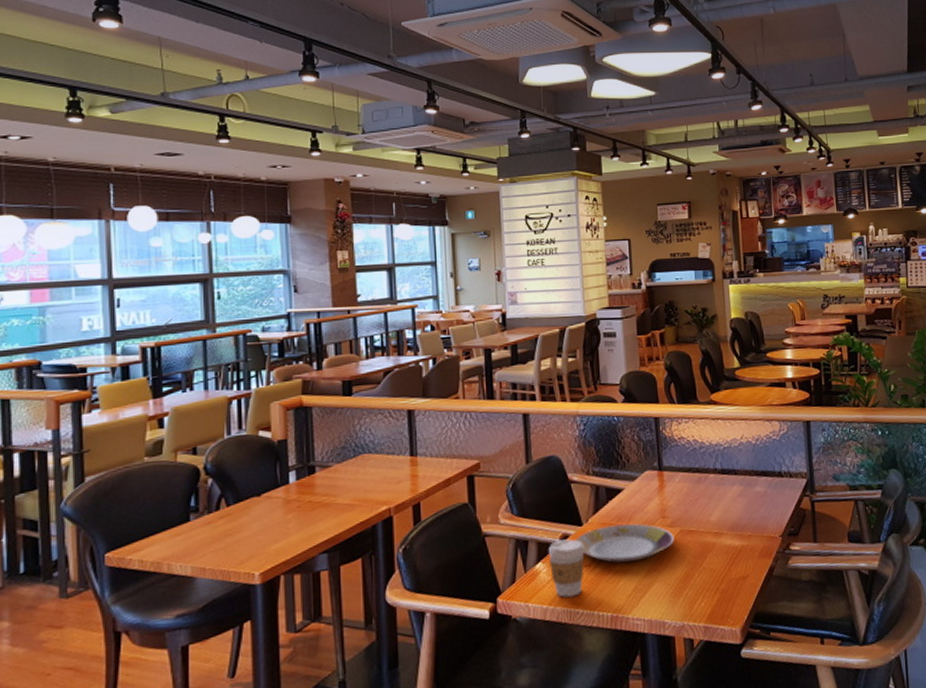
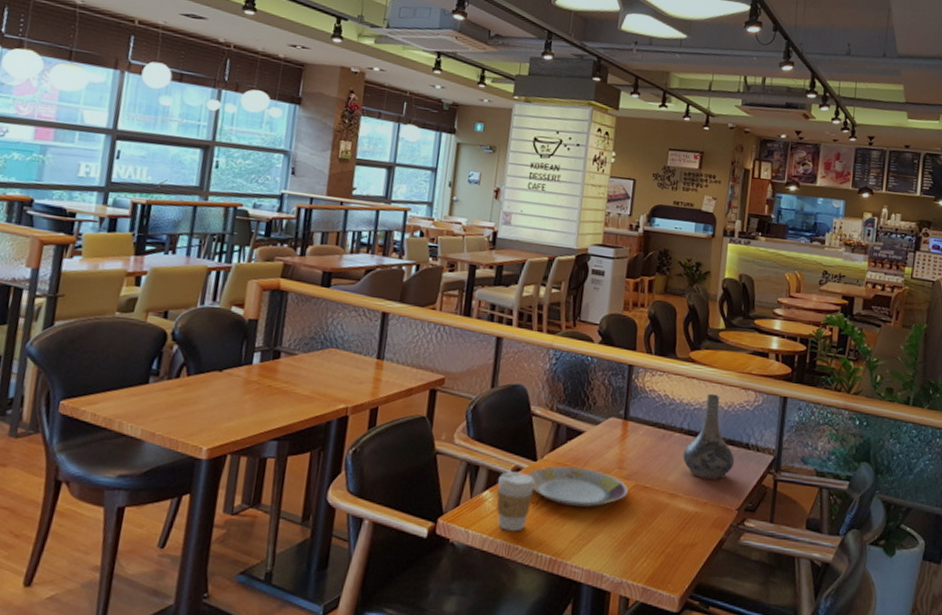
decorative vase: none [721,430,771,513] -> present [683,393,735,480]

